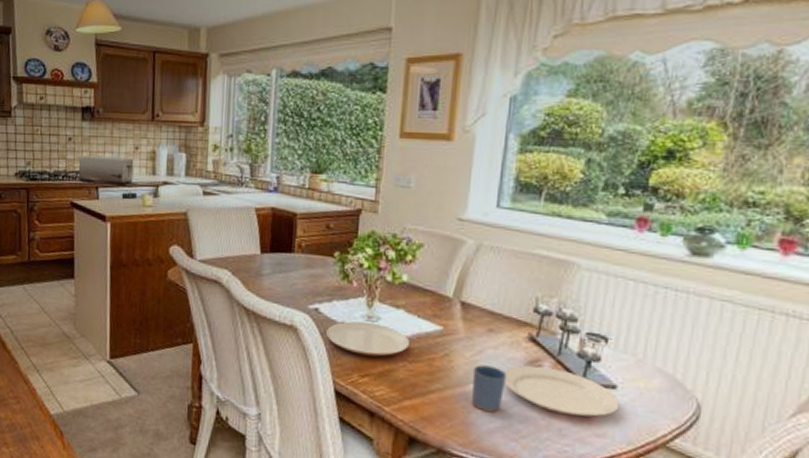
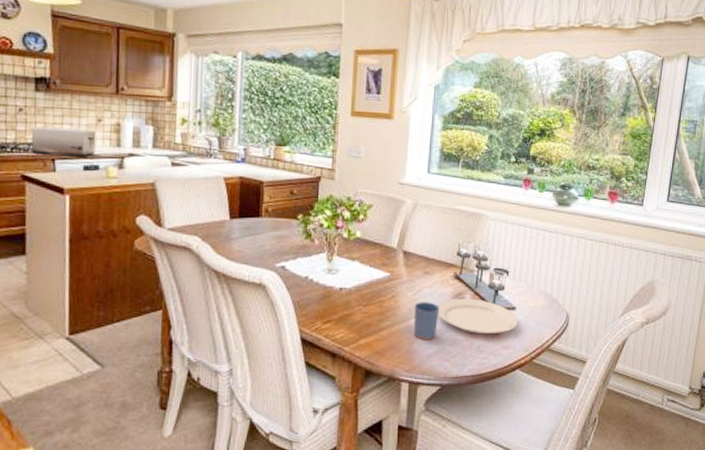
plate: present [326,321,409,357] -> none [292,274,363,304]

